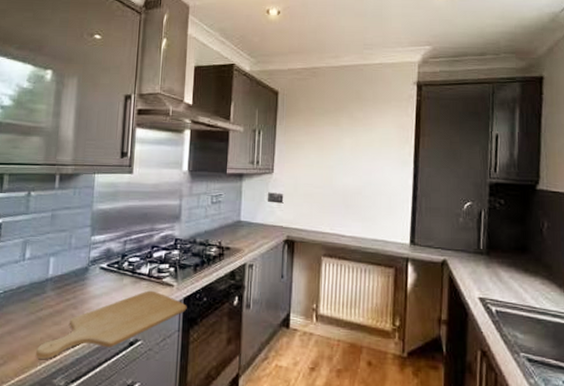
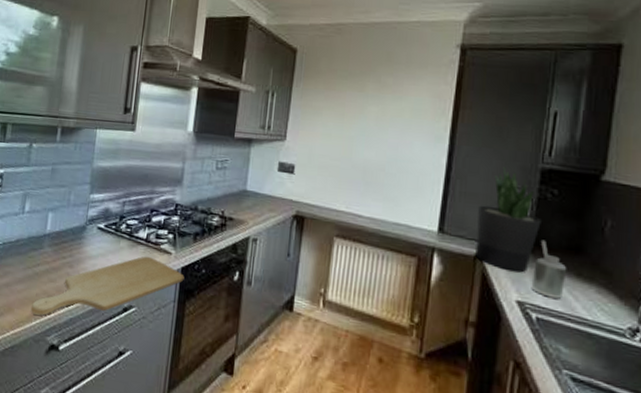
planter: none [441,183,493,272] -> present [475,167,541,272]
soap dispenser: none [489,243,517,294] -> present [531,240,567,300]

